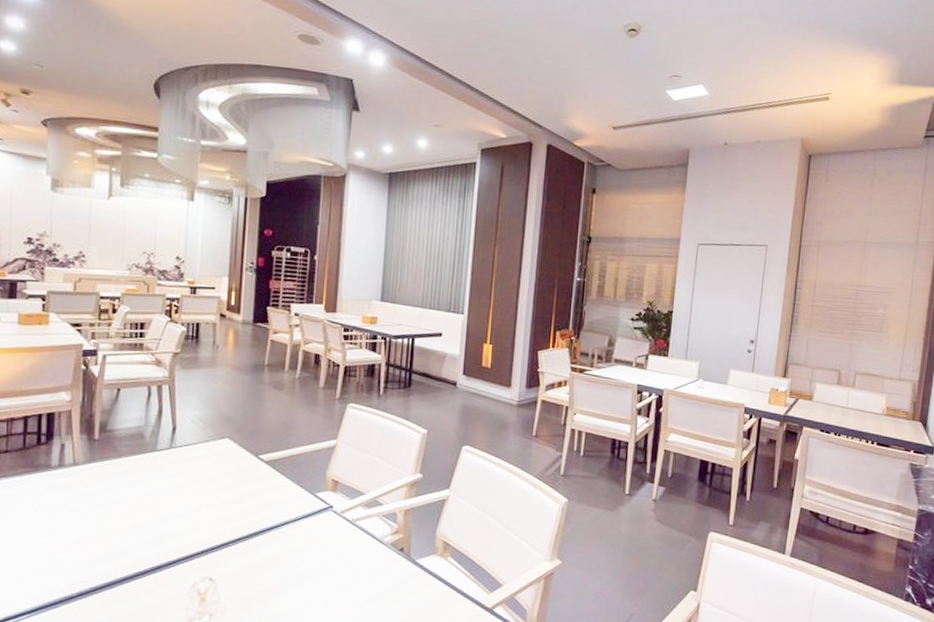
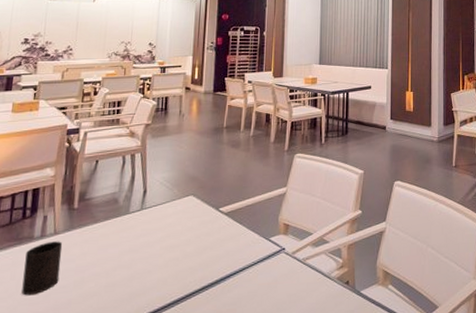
cup: none [41,472,84,527] -> present [21,241,63,296]

